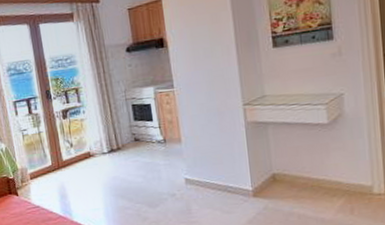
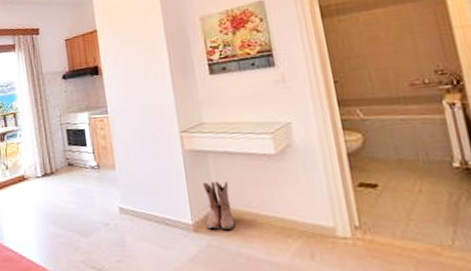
boots: none [263,150,290,194] -> present [203,181,235,229]

